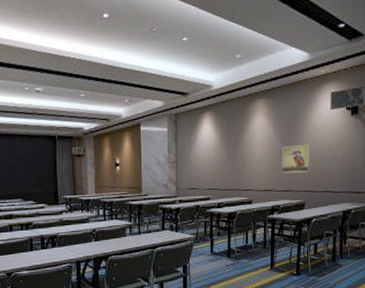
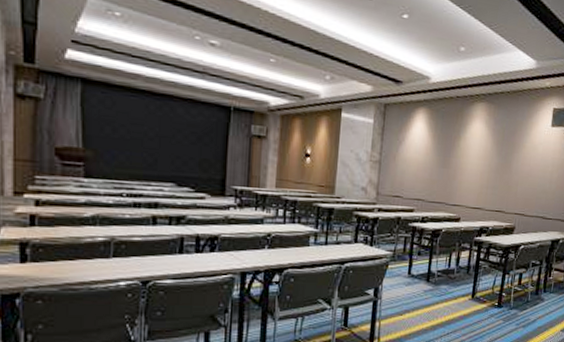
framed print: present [281,144,311,174] -> none [494,160,527,194]

